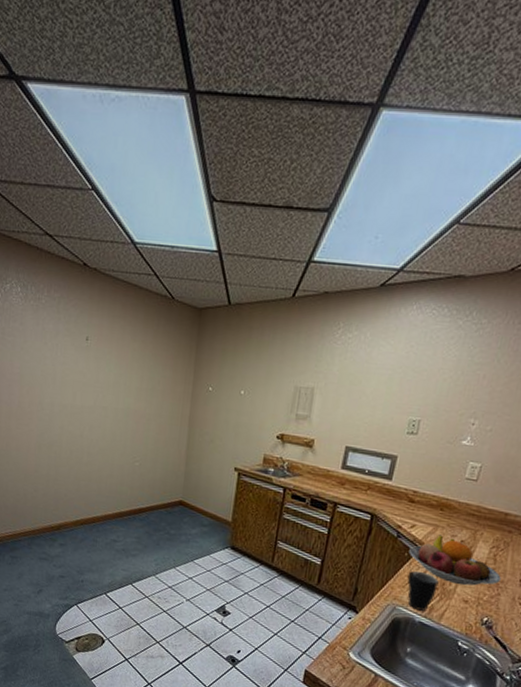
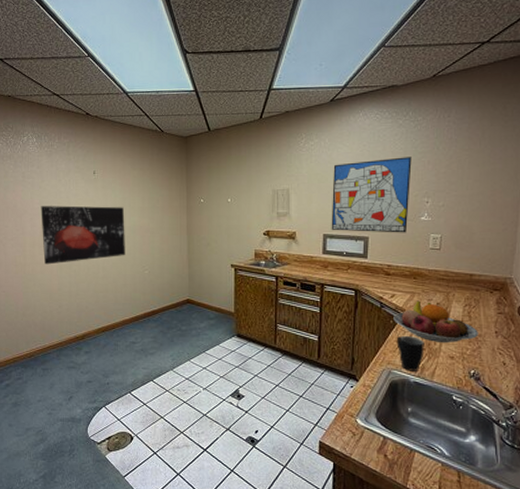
wall art: none [20,371,118,443] -> present [40,205,125,265]
wall art: none [355,365,465,457] -> present [331,157,412,233]

